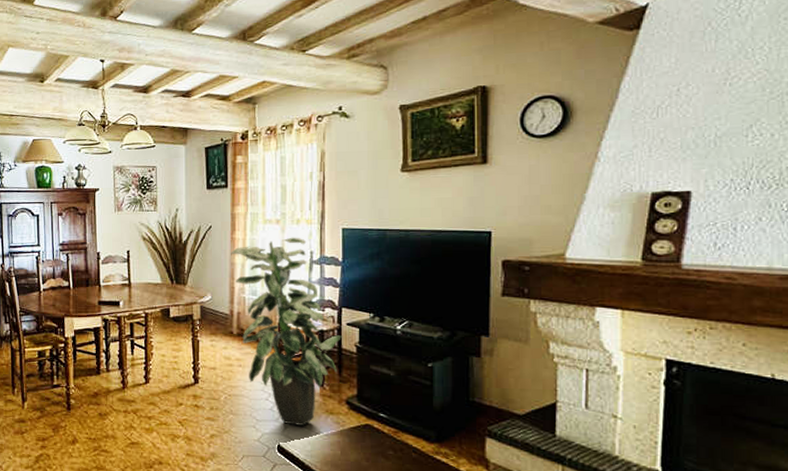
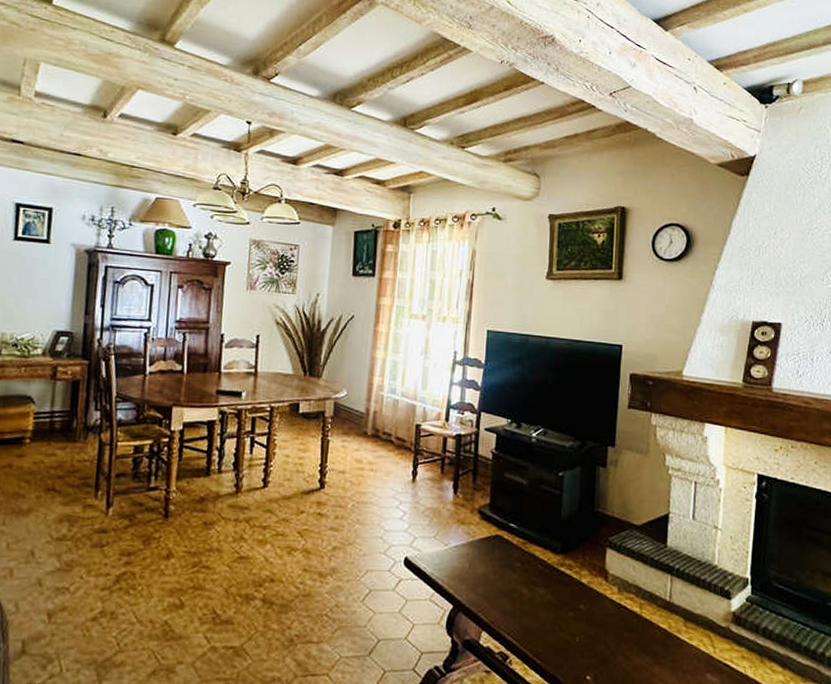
indoor plant: present [231,237,342,426] -> none [372,335,479,537]

